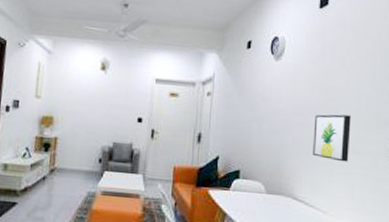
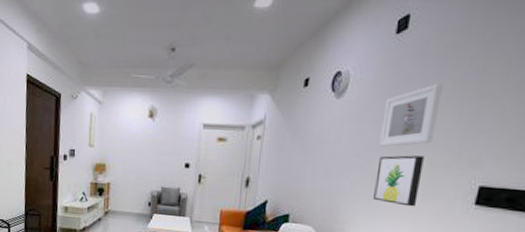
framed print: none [314,52,359,106] -> present [379,83,443,147]

